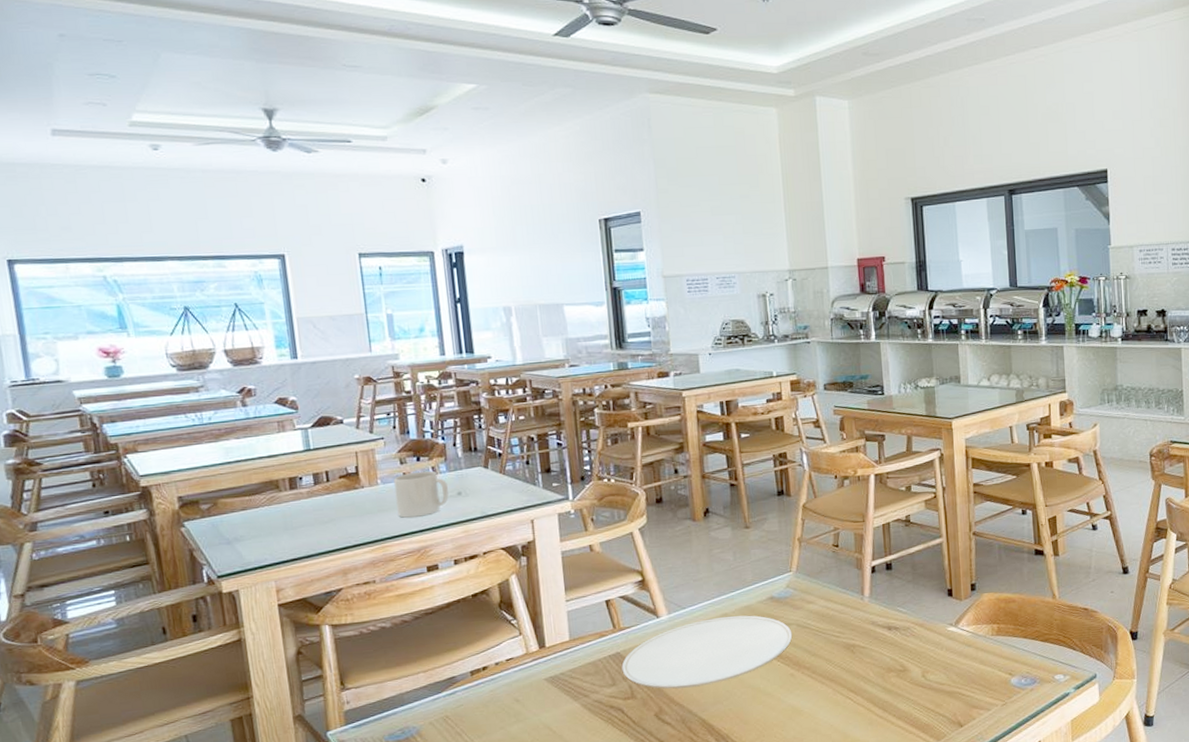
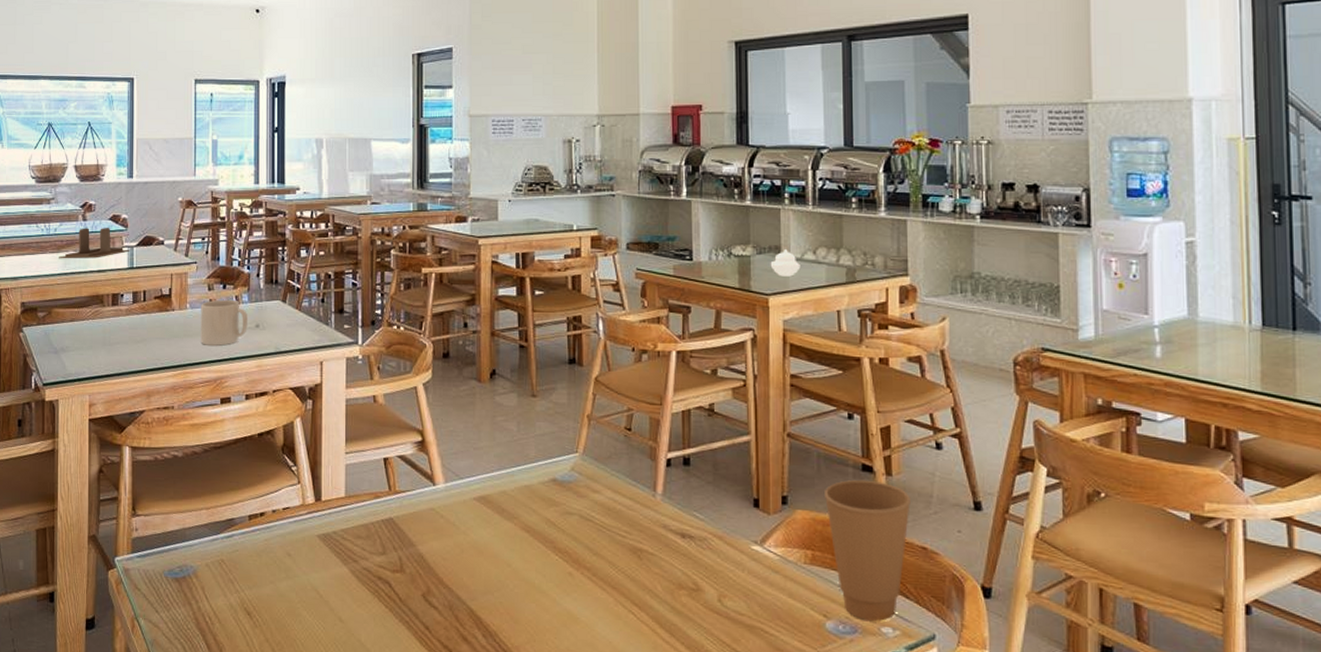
napkin holder: none [218,412,304,448] -> present [59,228,130,259]
plate: present [621,615,793,689] -> none [393,494,574,571]
sugar bowl: none [952,378,978,402] -> present [770,249,801,277]
cup: none [1005,561,1074,672] -> present [823,479,911,621]

